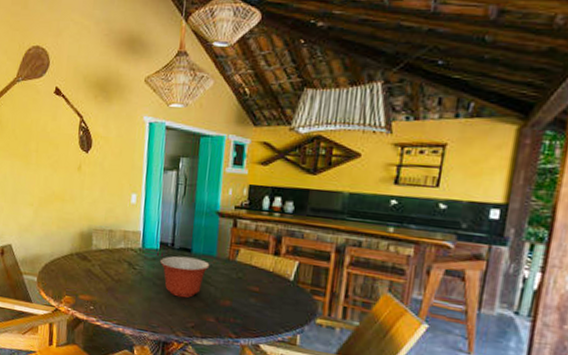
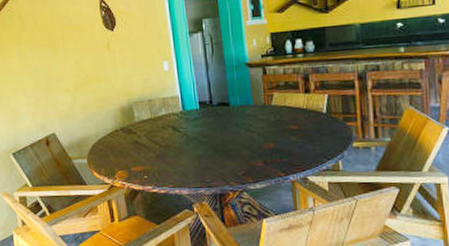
mixing bowl: present [159,255,210,298] -> none [201,110,249,150]

